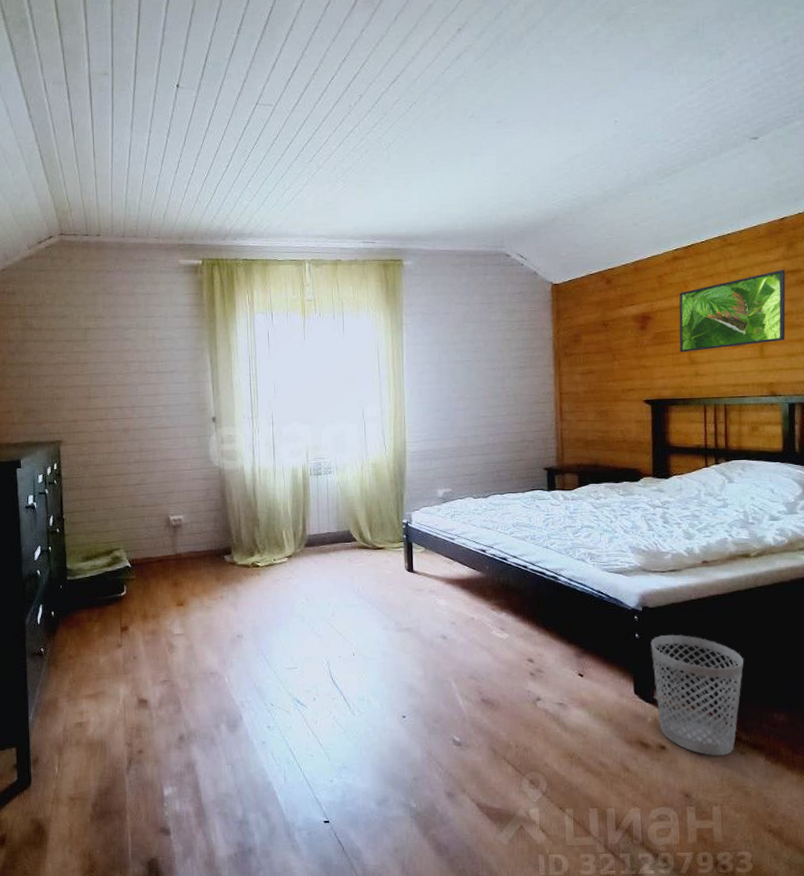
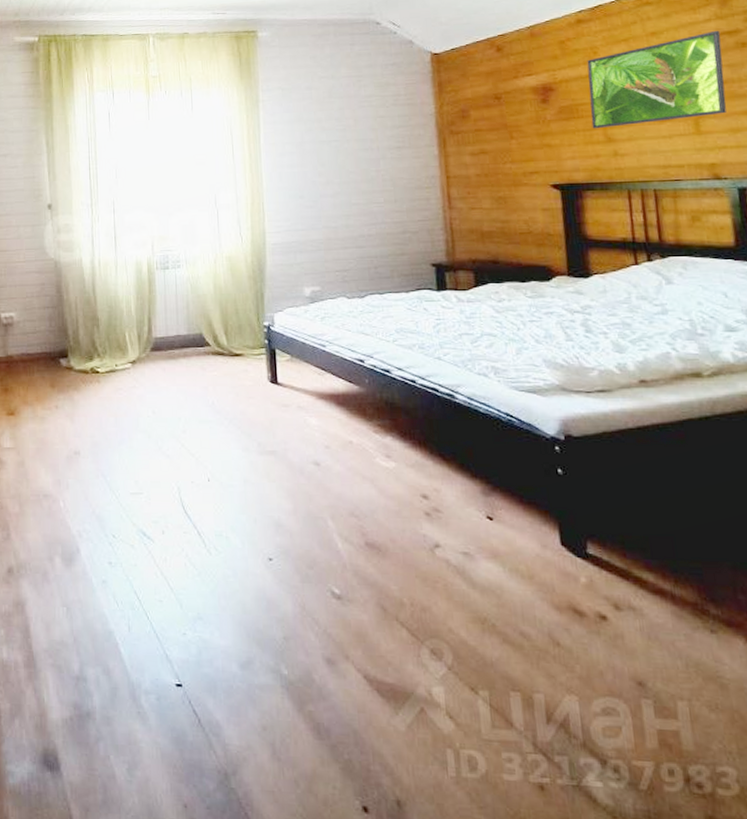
wastebasket: present [651,635,744,756] -> none [578,472,705,634]

